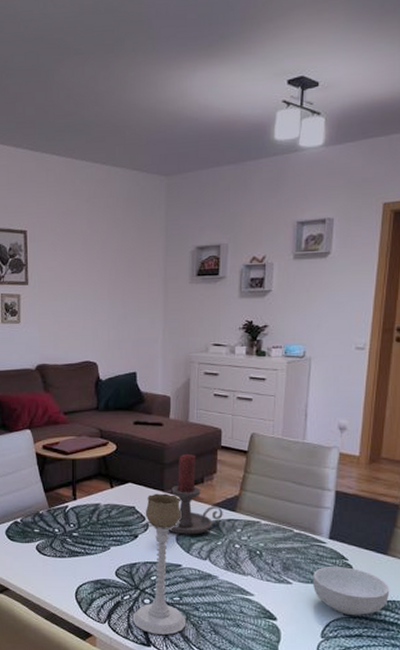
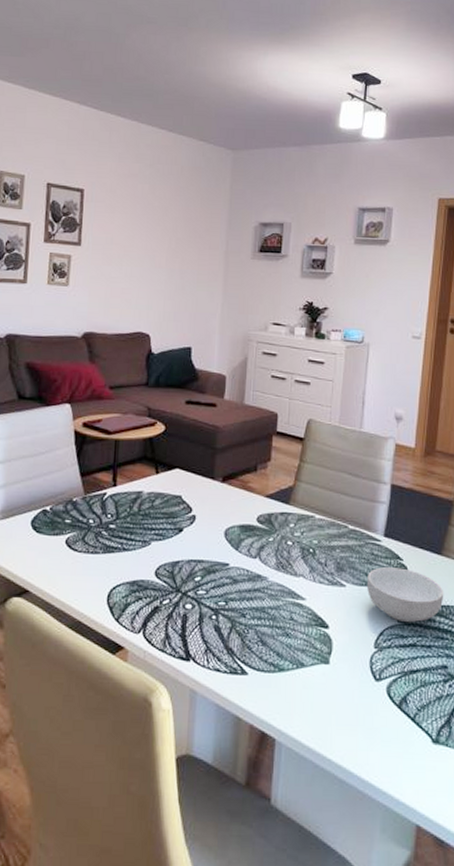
candle holder: present [132,493,186,635] -> none [171,481,231,646]
candle holder: present [168,453,223,535] -> none [216,438,276,530]

